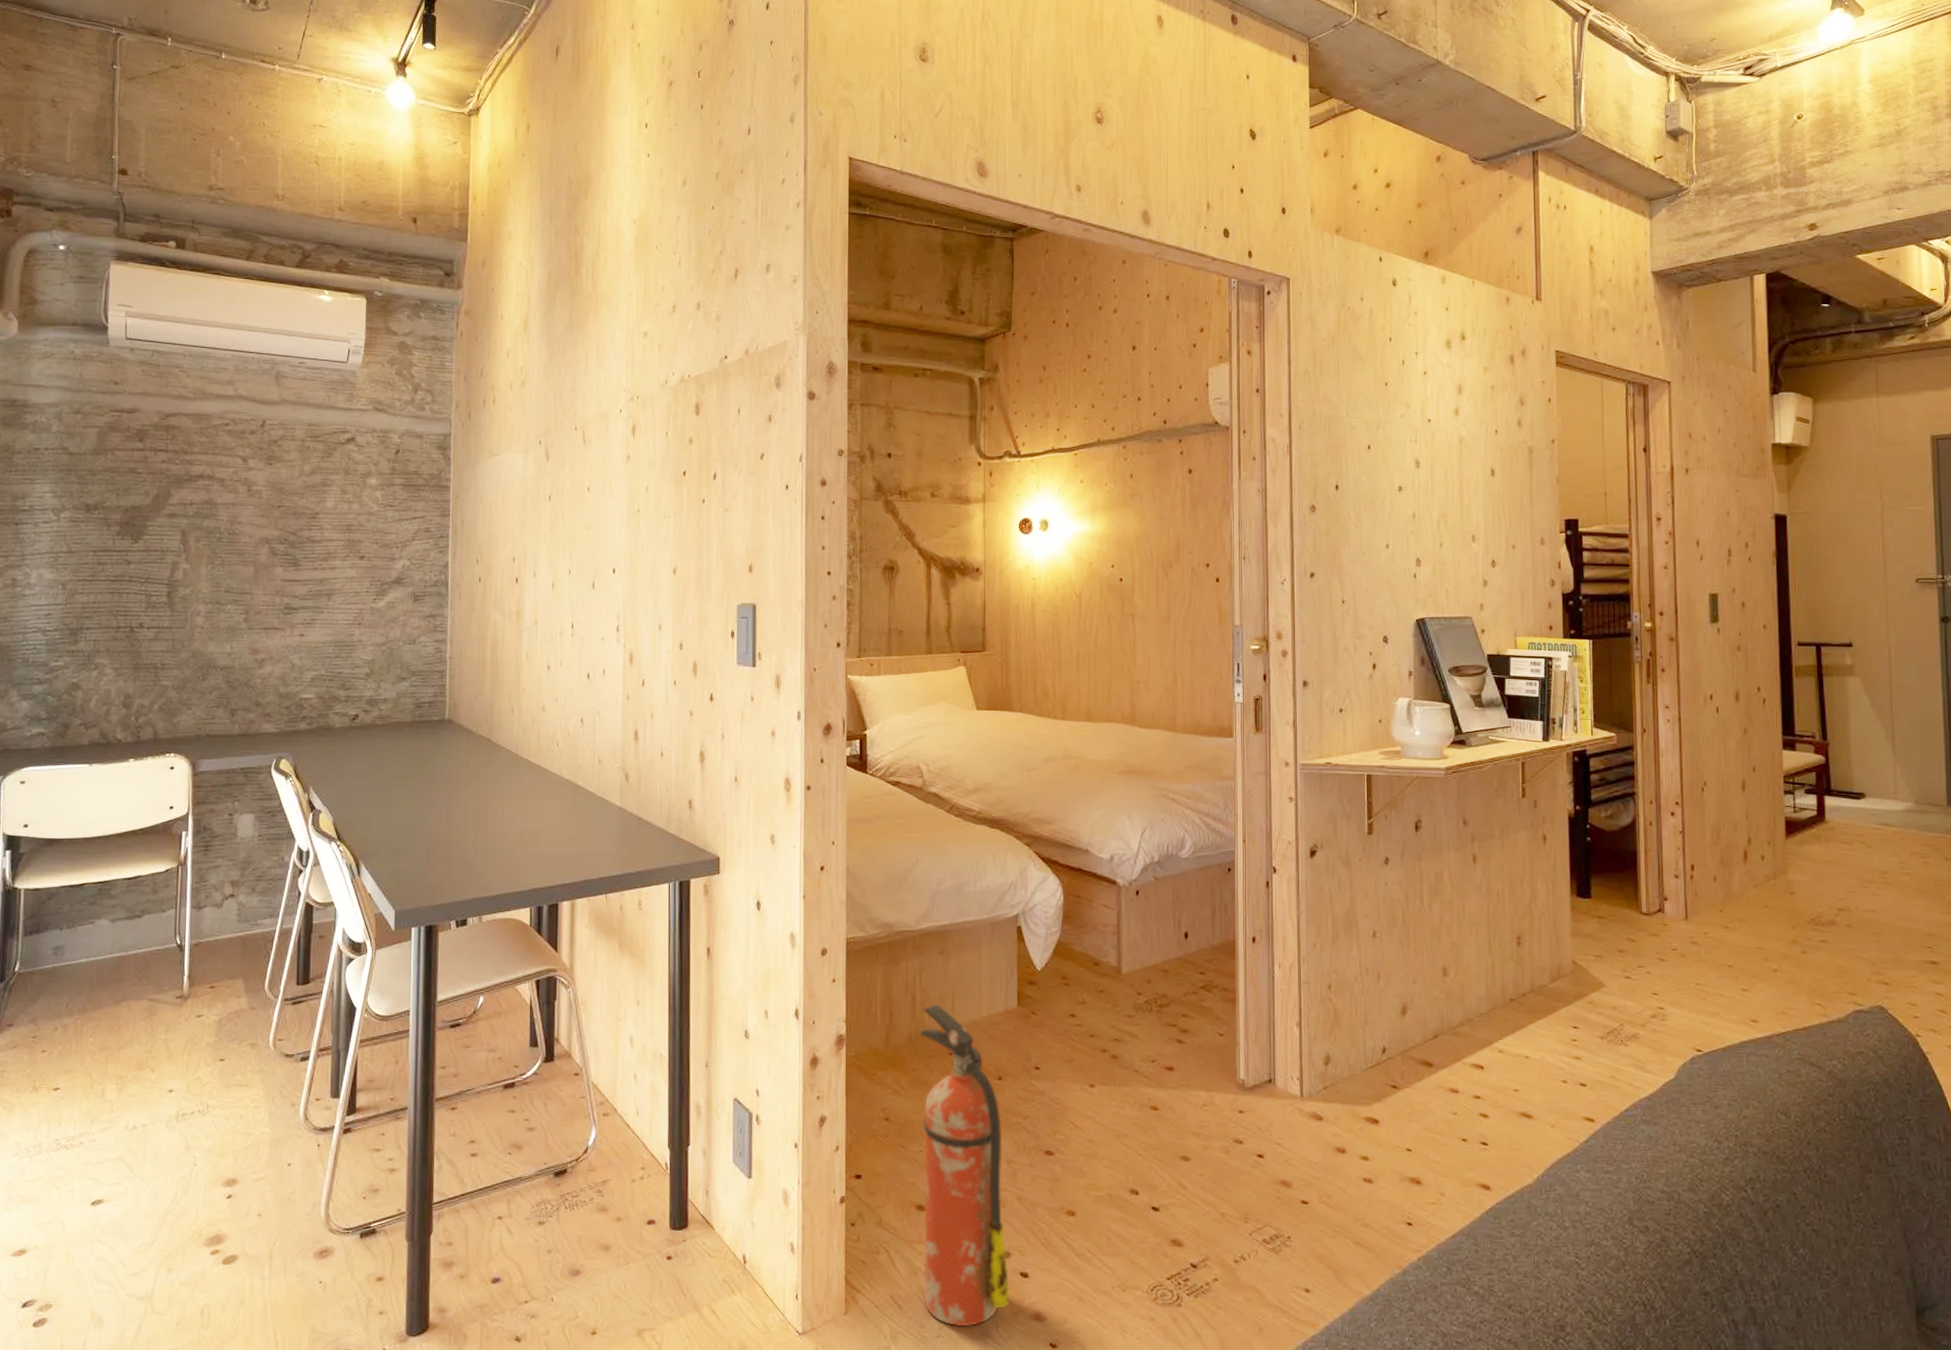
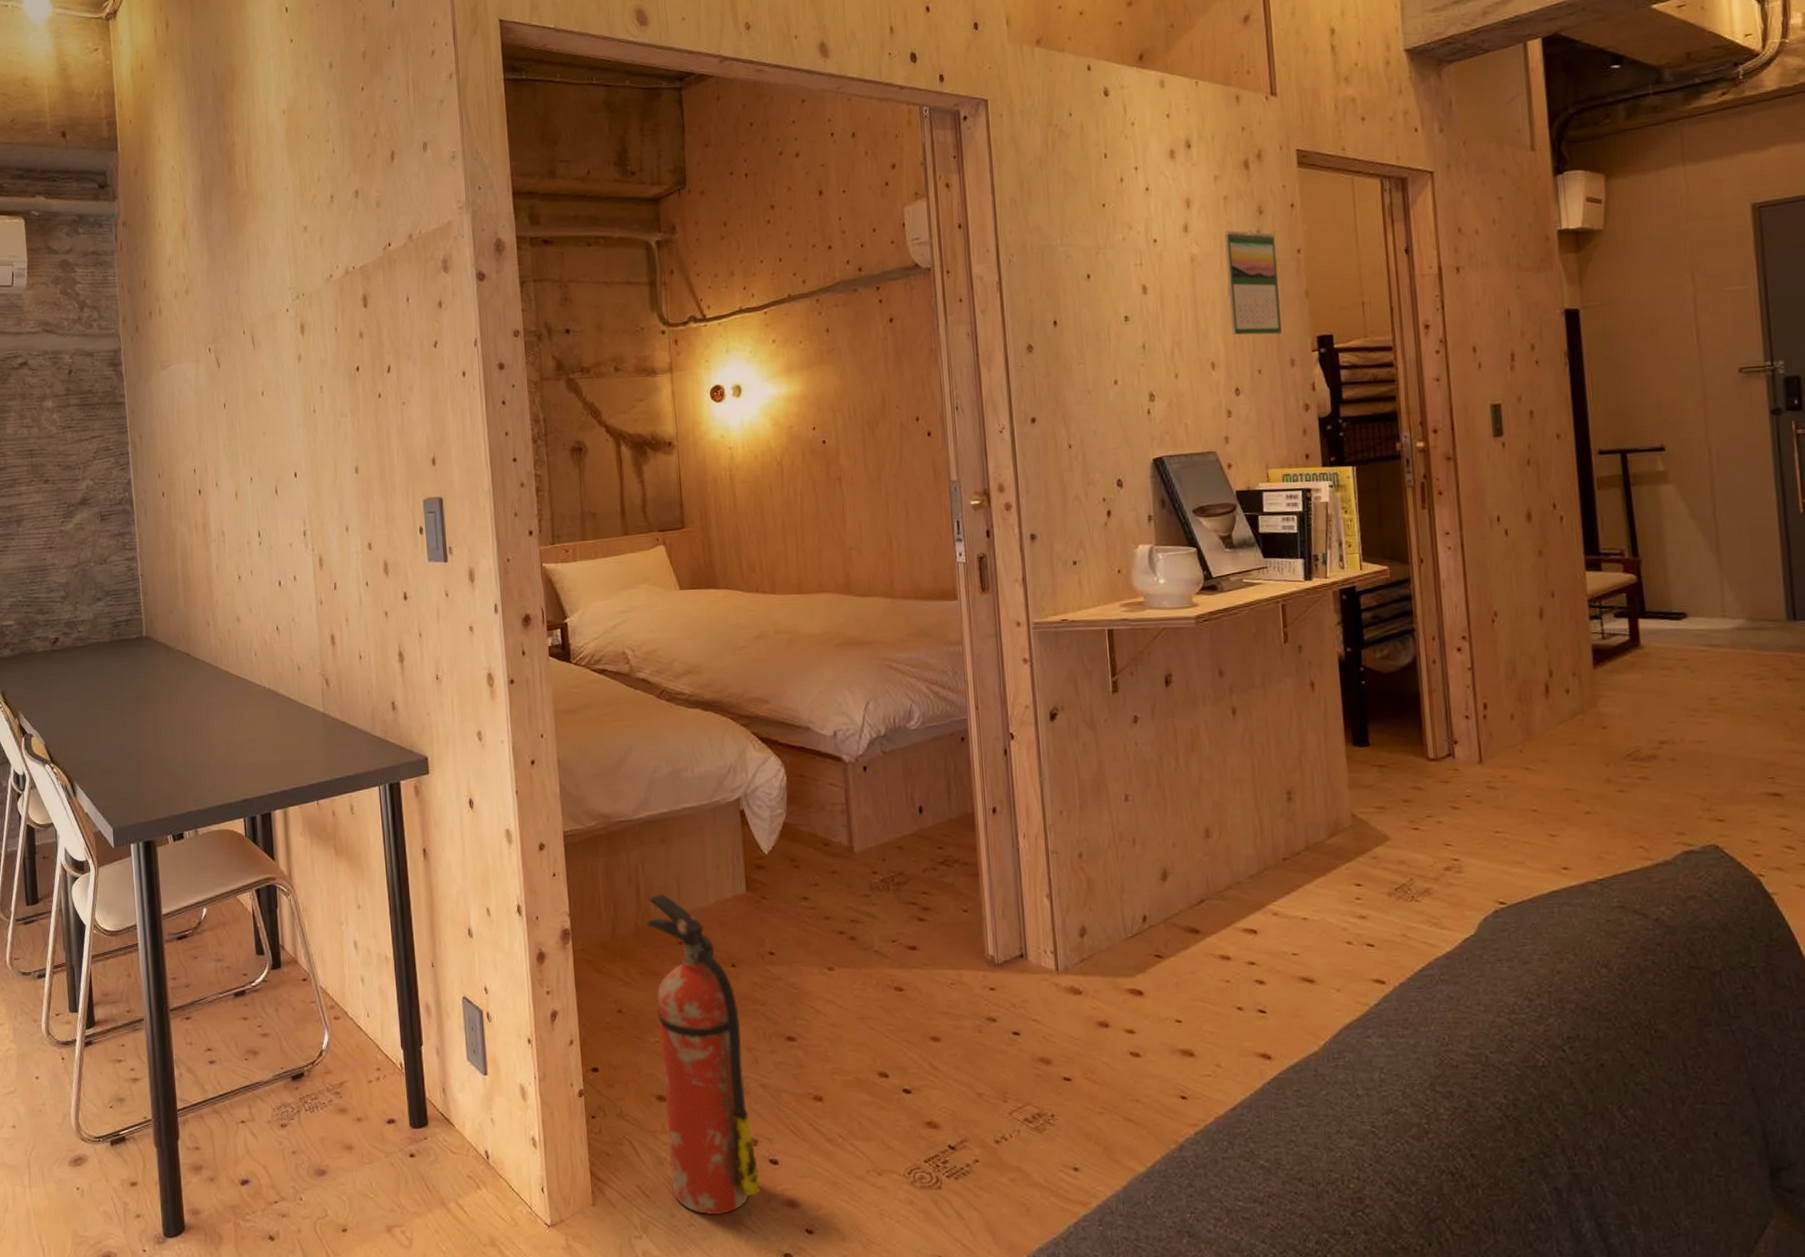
calendar: none [1490,417,1534,515] -> present [1224,230,1282,335]

